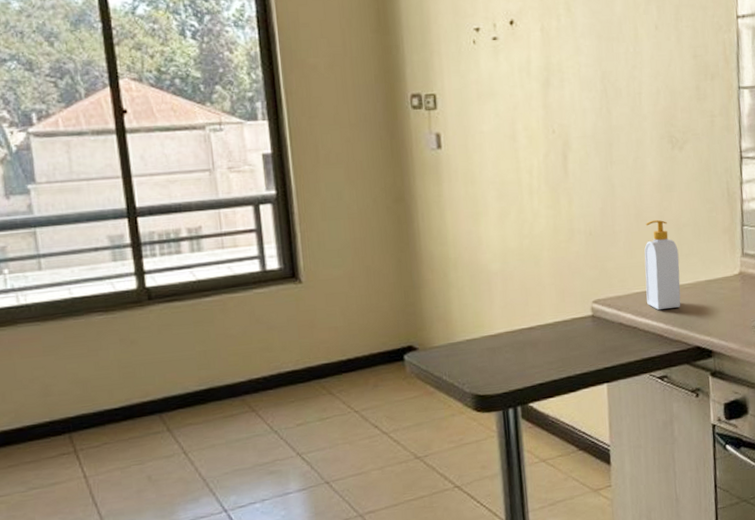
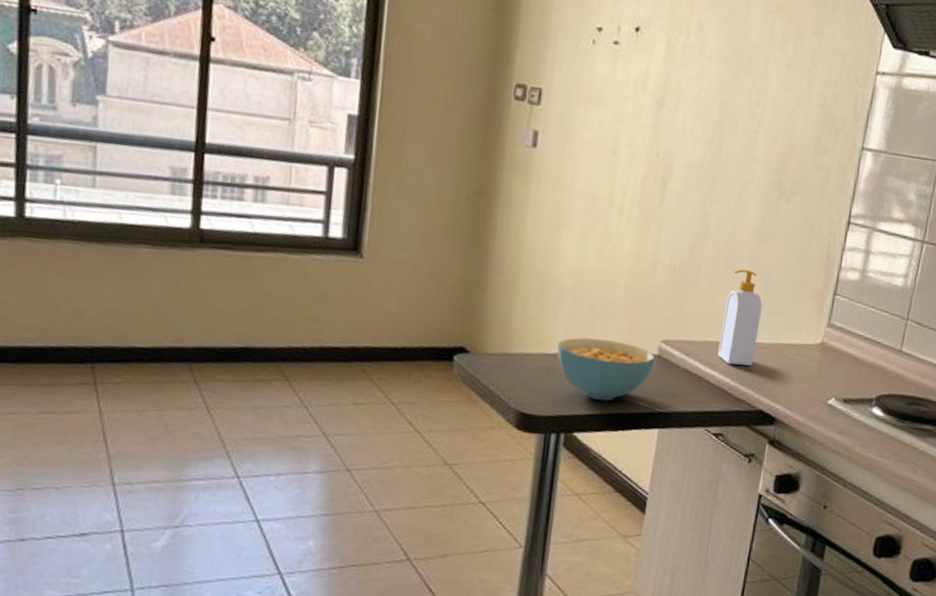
cereal bowl: none [497,310,591,369] -> present [557,337,656,401]

